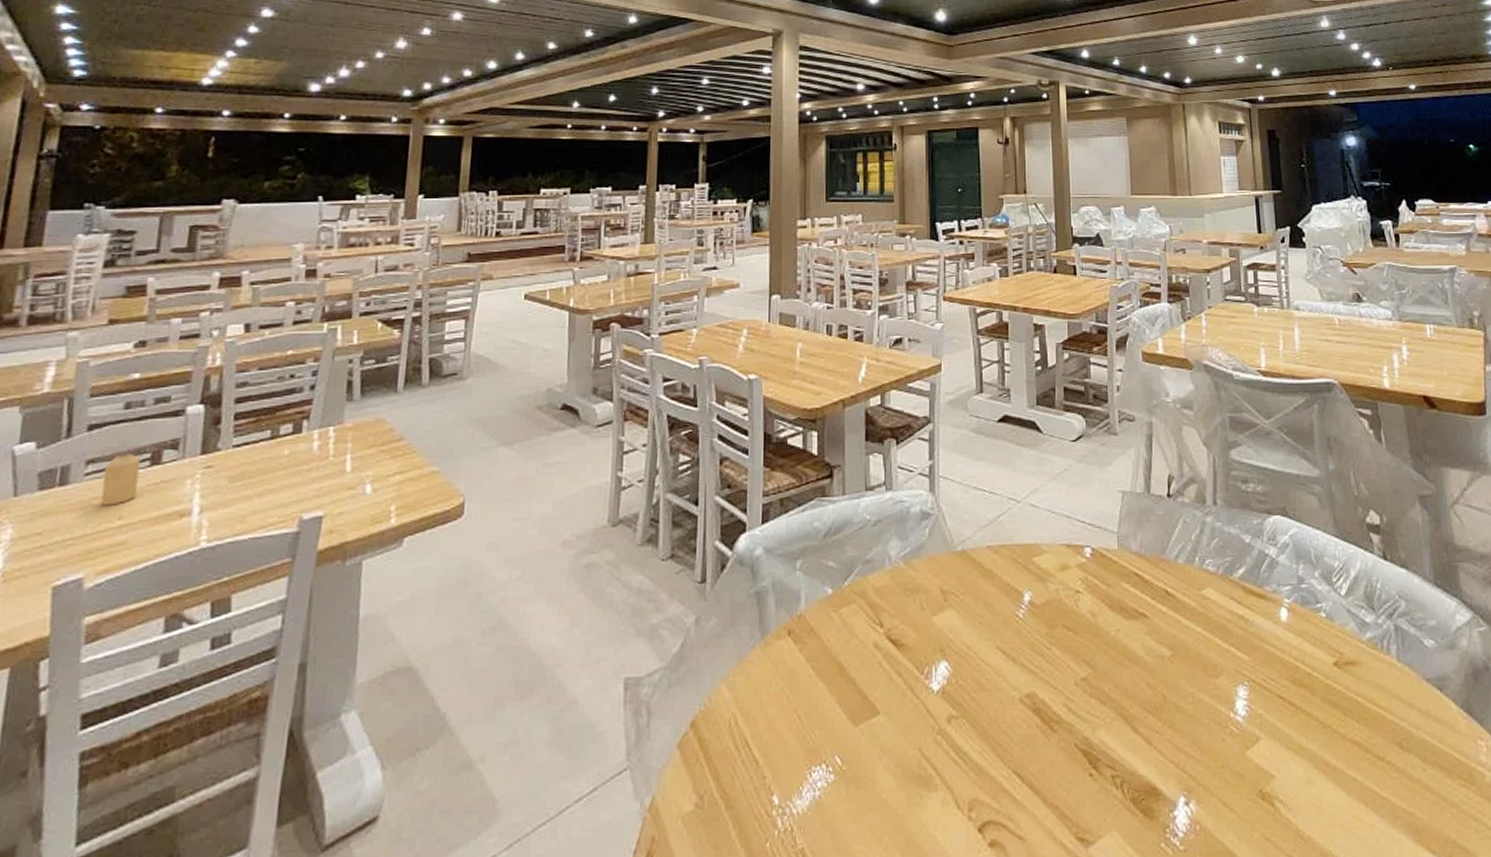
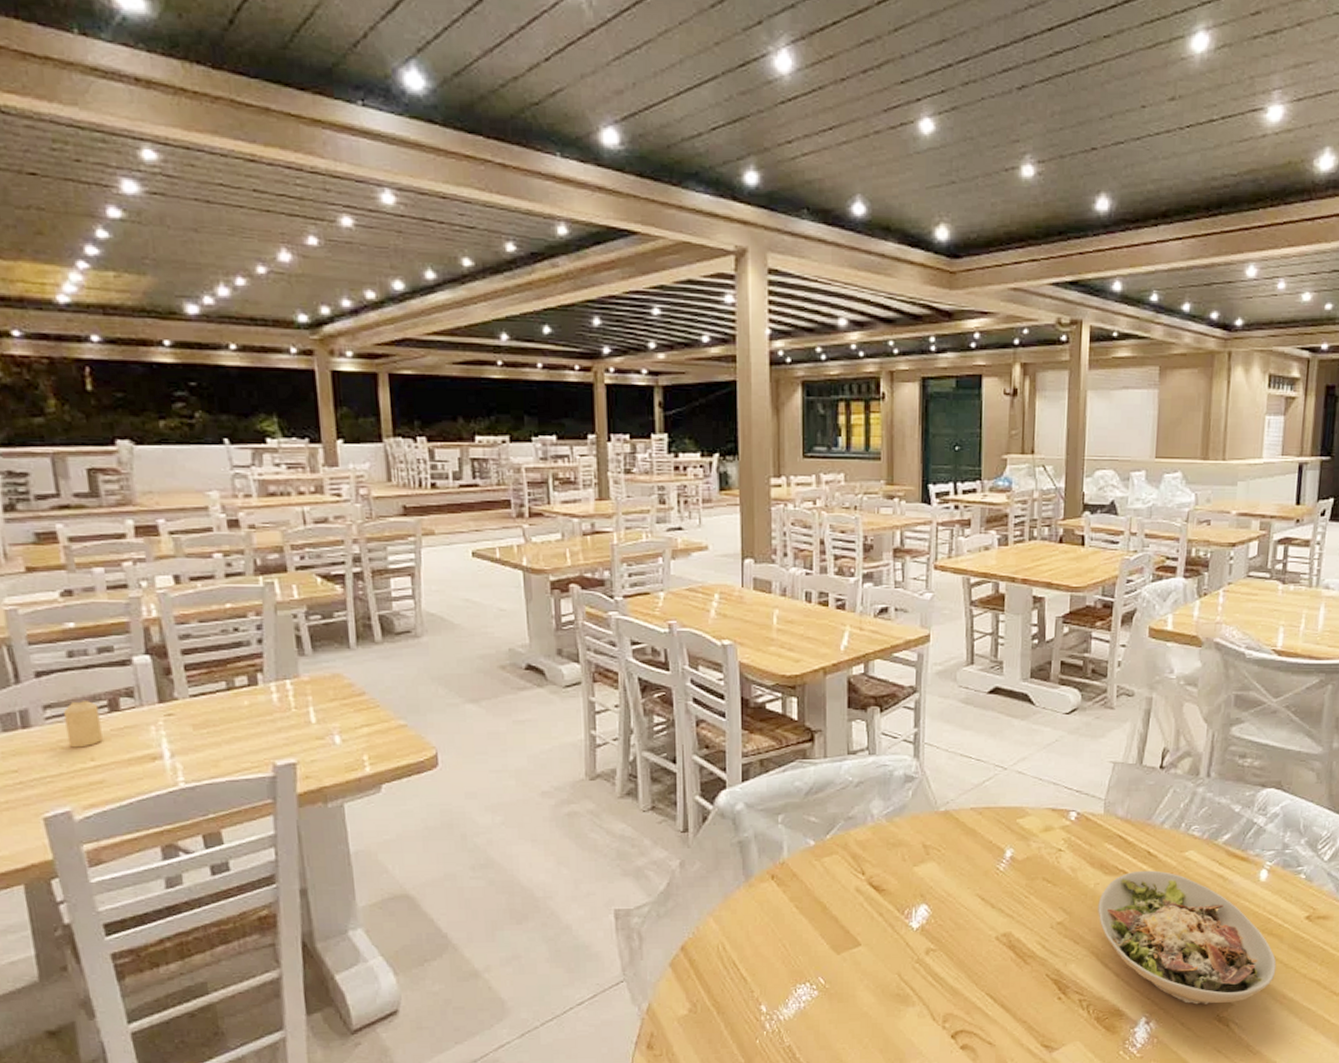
salad: none [1121,612,1314,778] -> present [1098,870,1277,1005]

